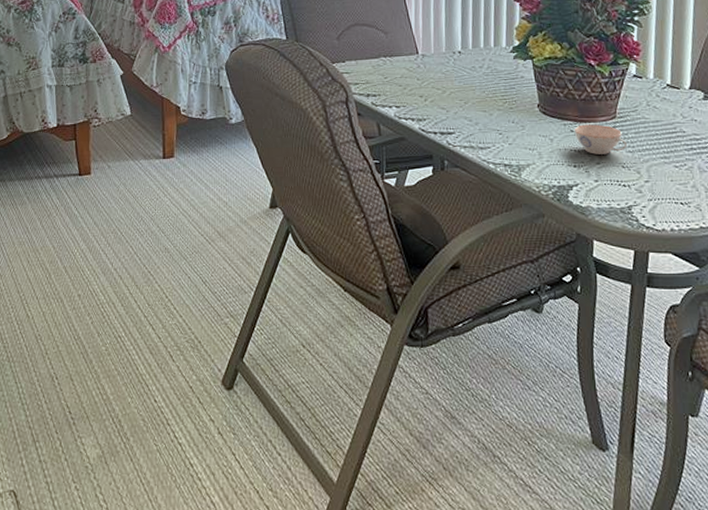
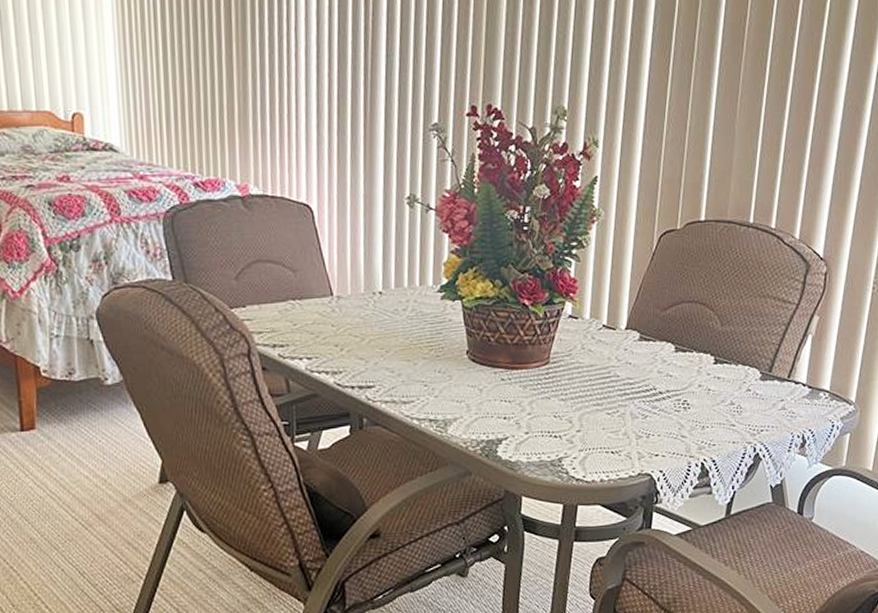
teacup: present [574,124,627,154] -> none [505,371,559,404]

